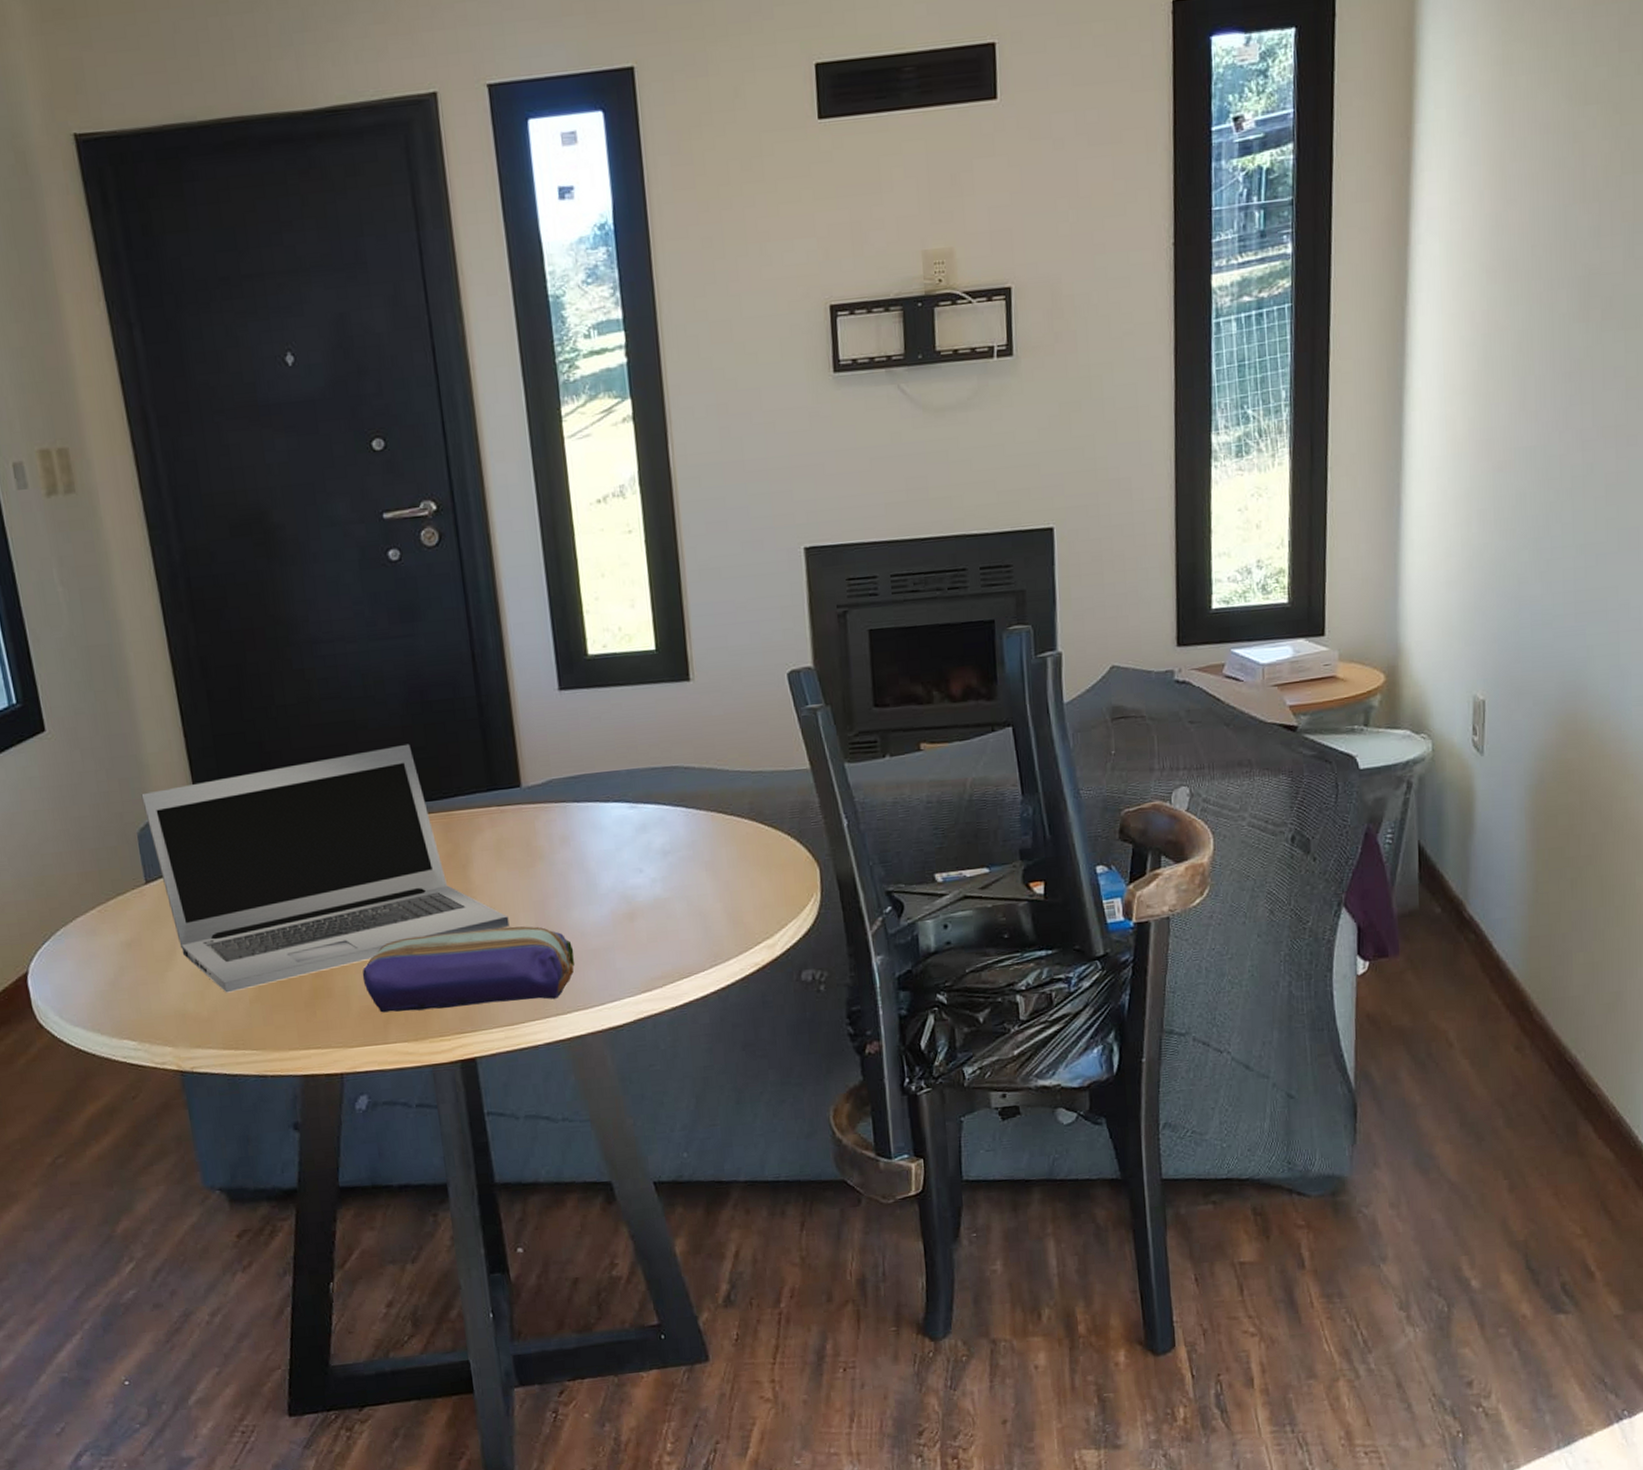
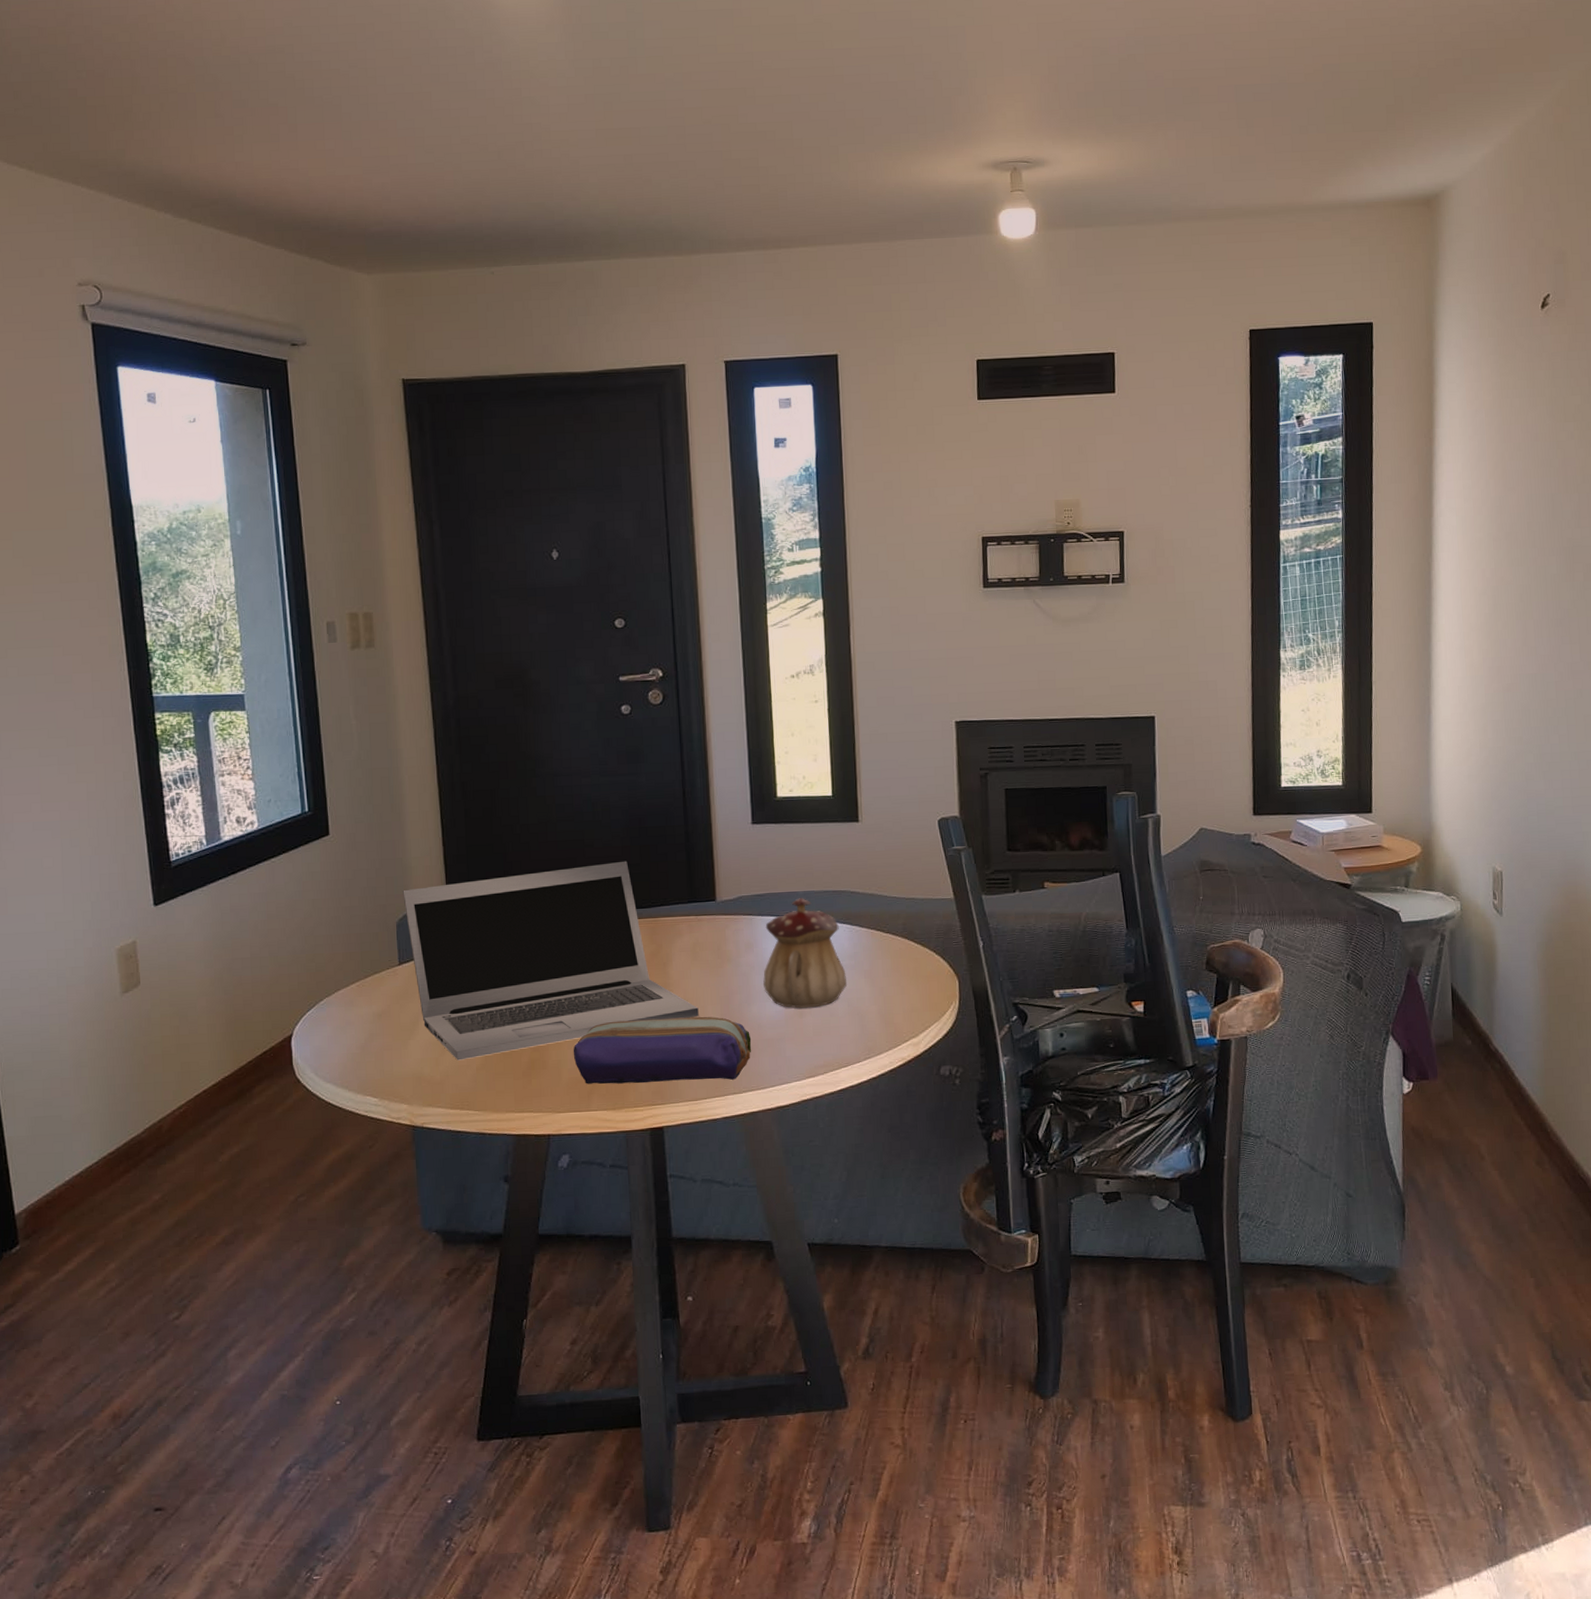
teapot: none [582,778,685,911] -> present [763,898,847,1009]

